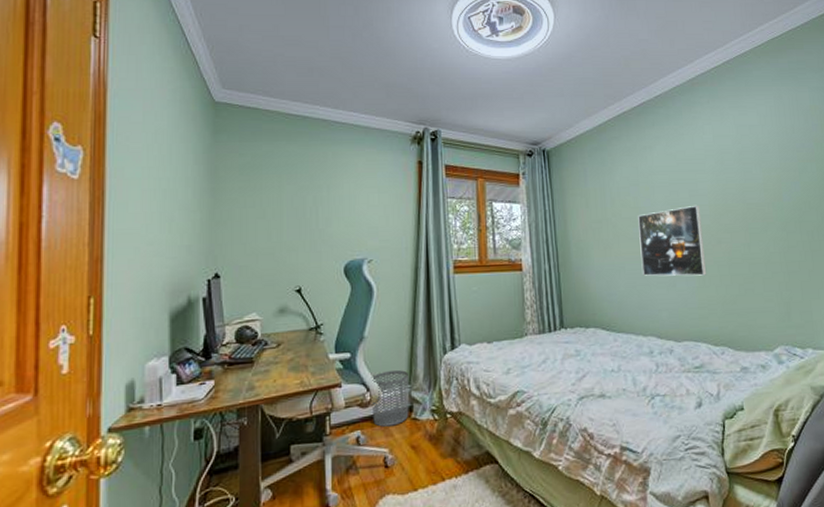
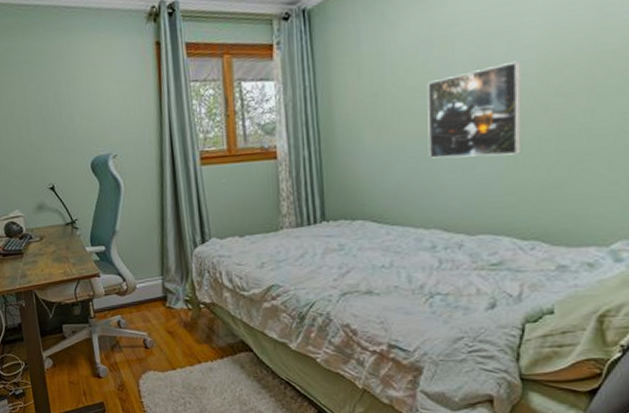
waste bin: present [371,370,410,427] -> none [125,263,164,313]

